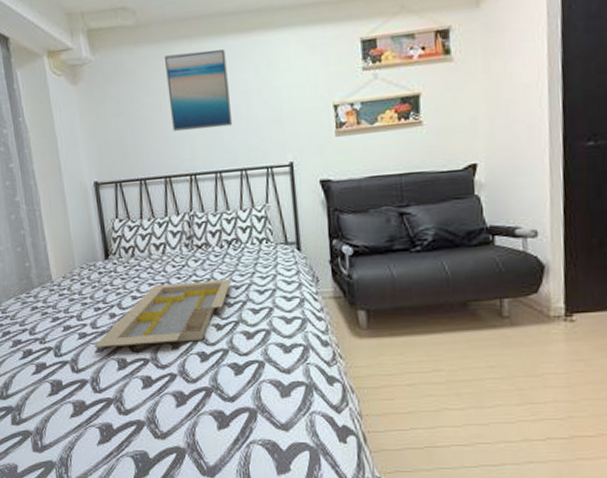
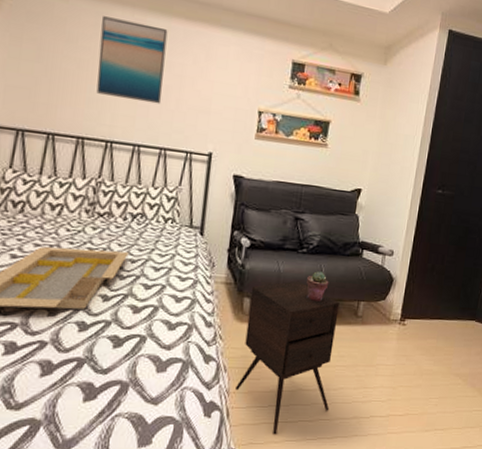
side table: none [364,284,488,462] -> present [235,280,340,435]
potted succulent: none [428,270,457,305] -> present [306,271,329,301]

